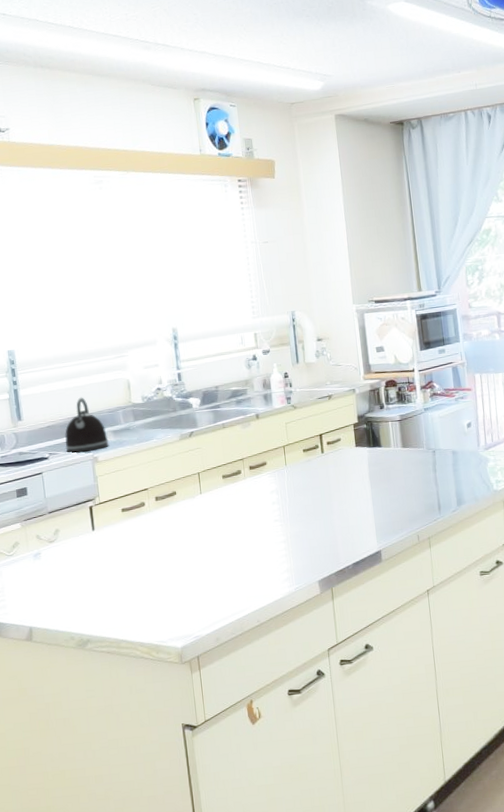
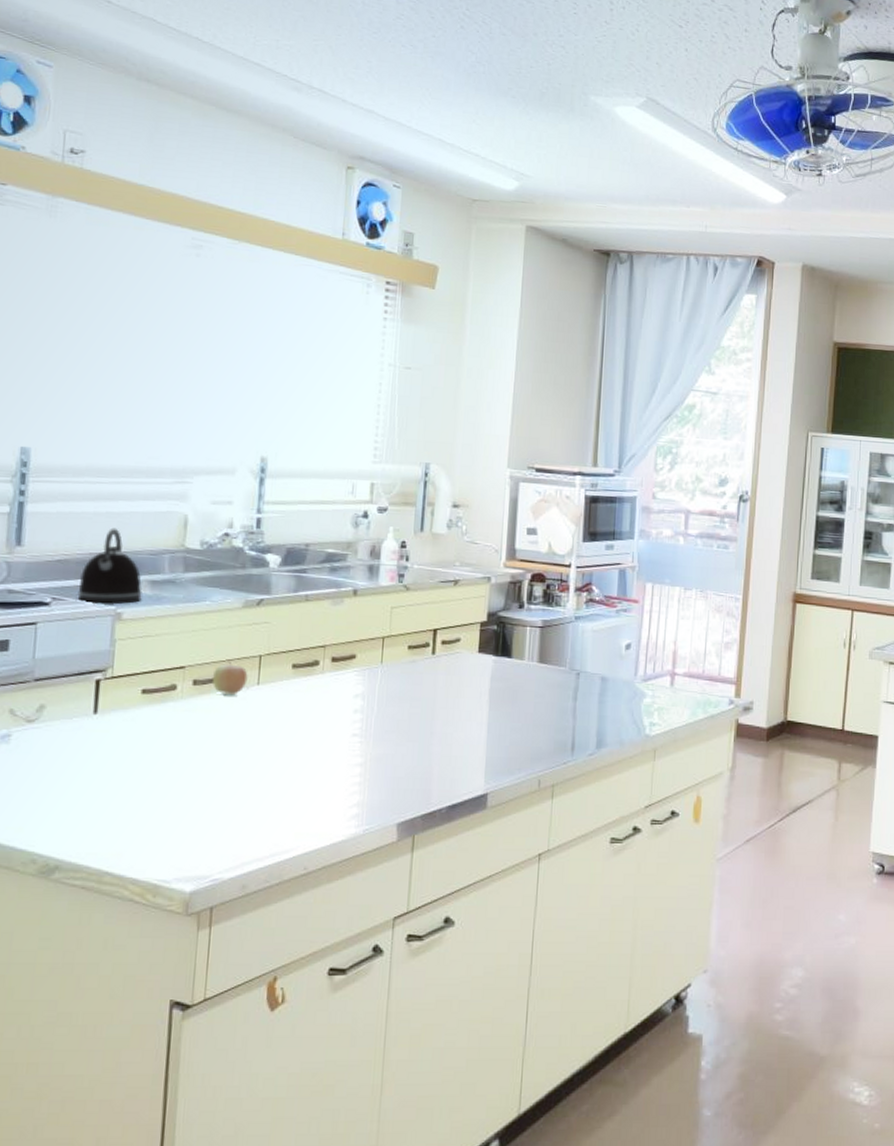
fruit: none [167,479,193,505] -> present [212,659,248,696]

